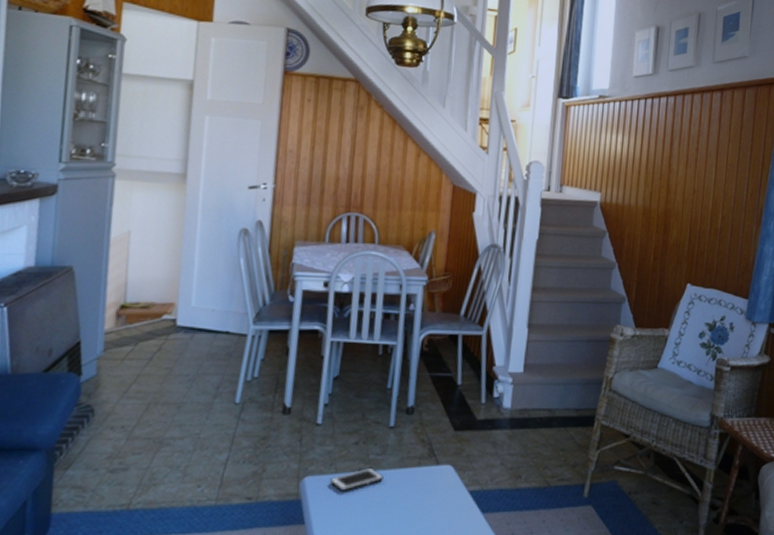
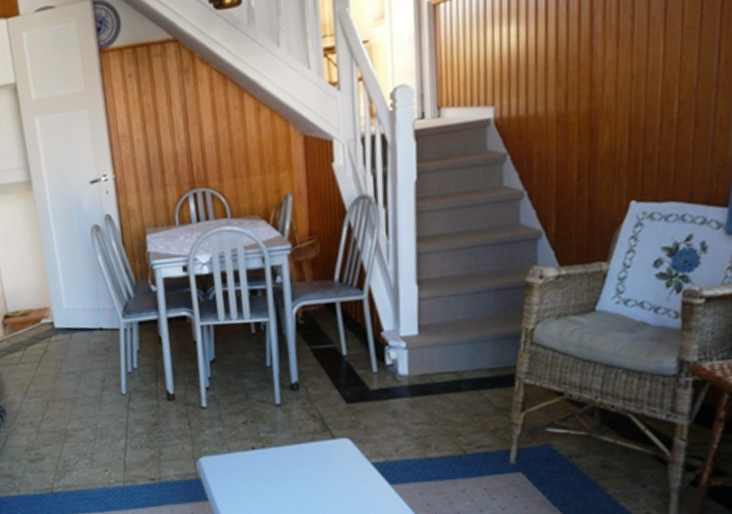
cell phone: present [330,468,384,491] -> none [225,446,278,469]

